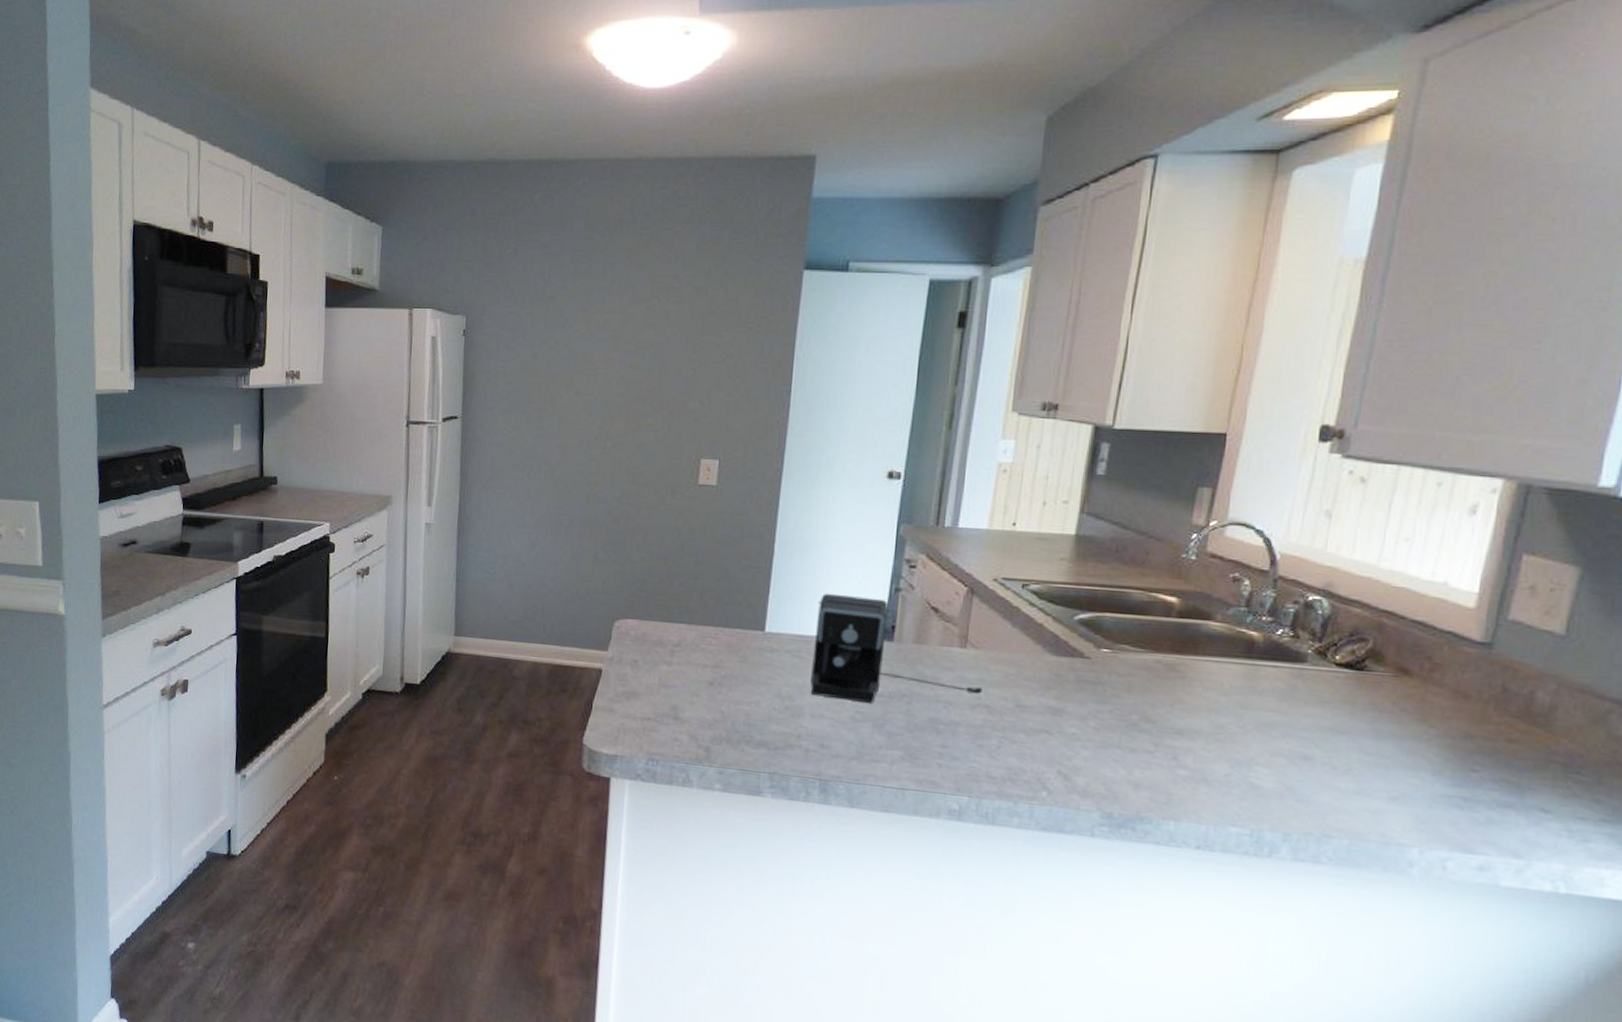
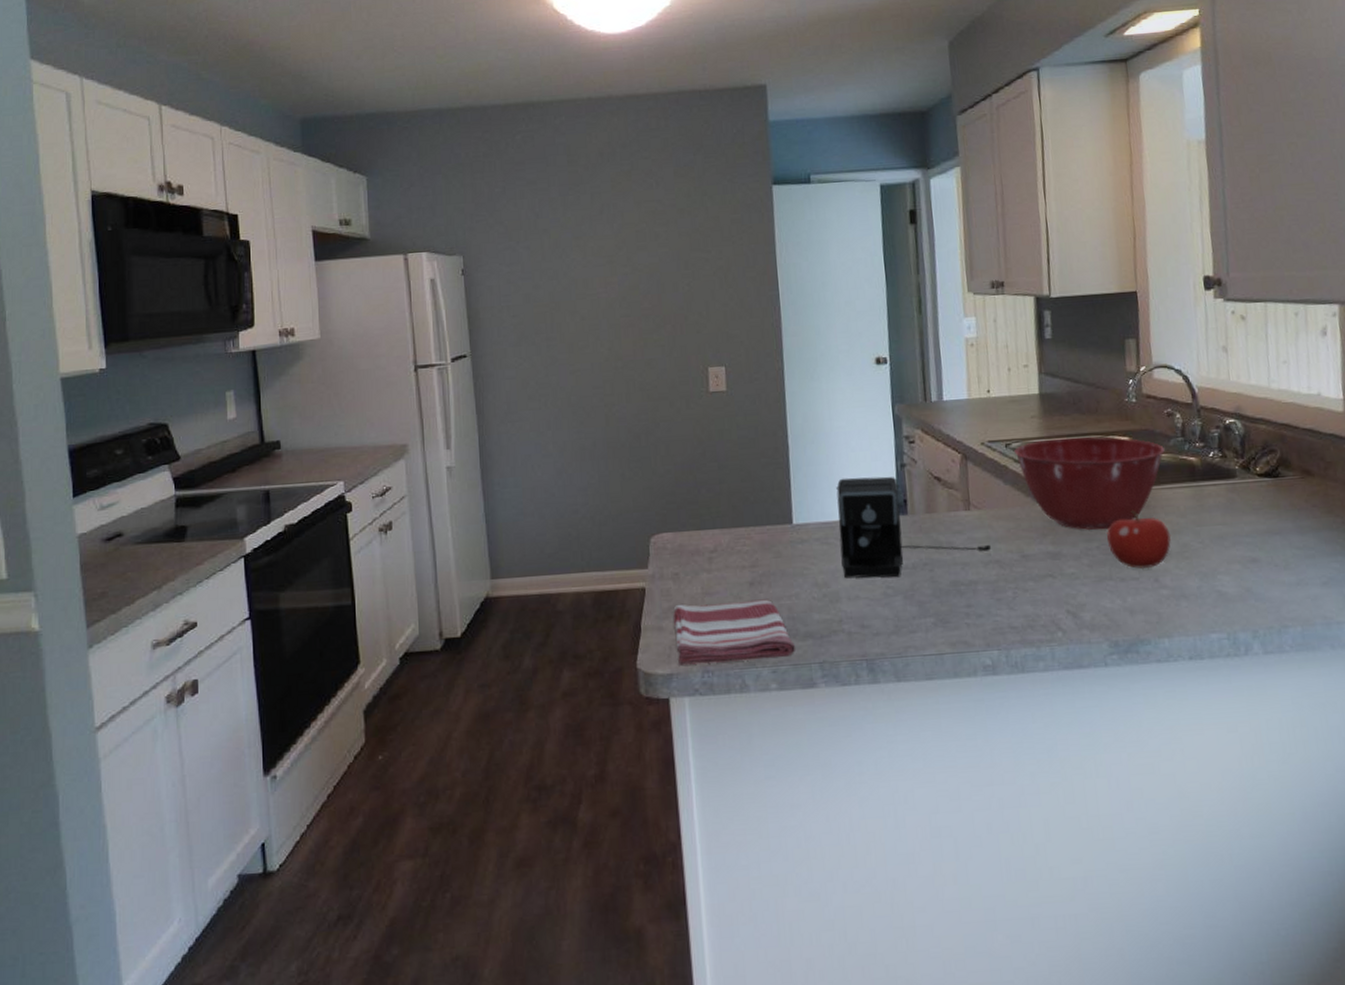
dish towel: none [624,691,746,761] -> present [673,599,795,666]
mixing bowl: none [1031,586,1220,695] -> present [1014,437,1165,530]
fruit: none [1124,677,1204,745] -> present [1107,509,1171,569]

